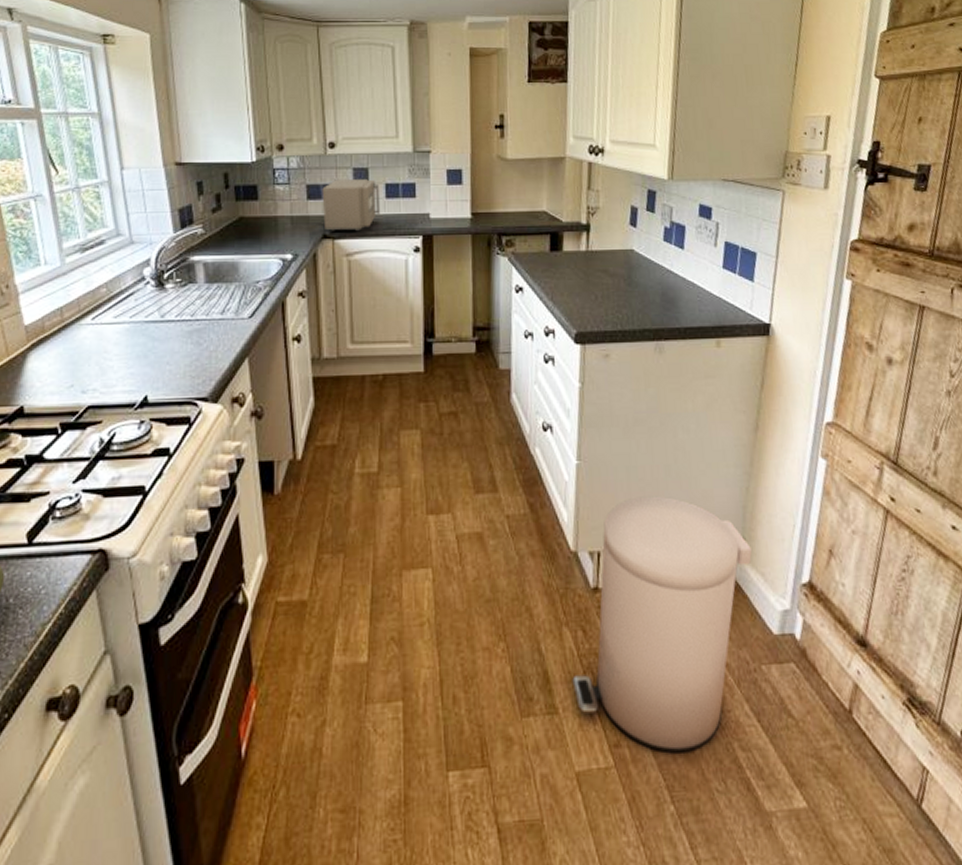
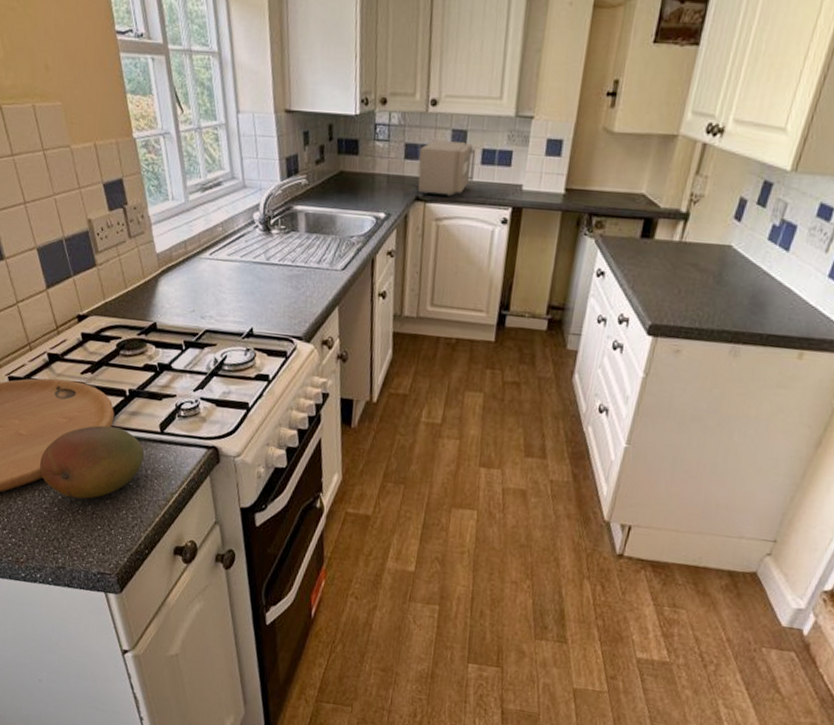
pedal bin: present [572,496,753,754] -> none [583,485,782,698]

